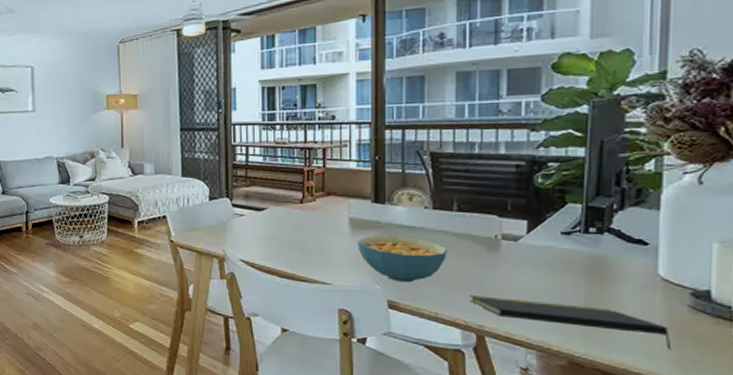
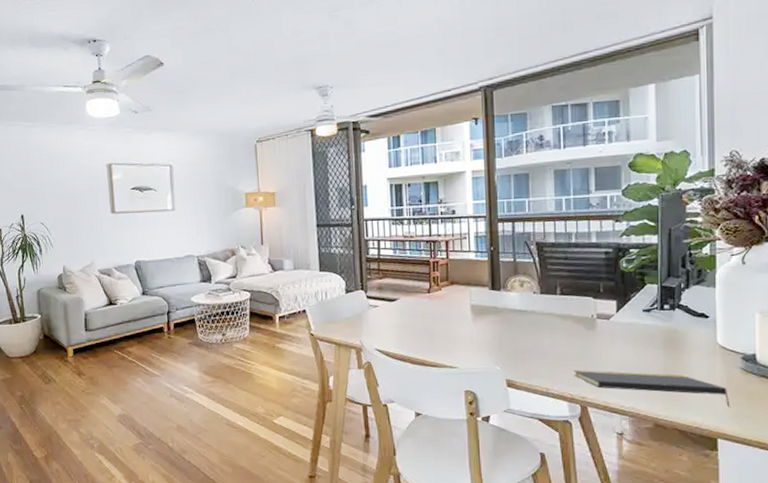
cereal bowl: present [357,235,447,283] -> none [478,319,554,362]

